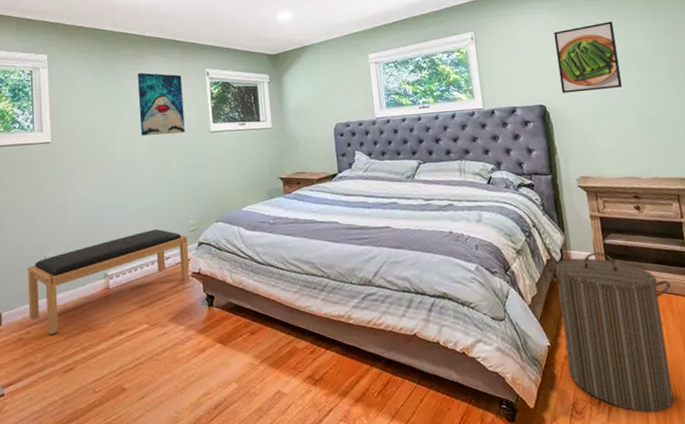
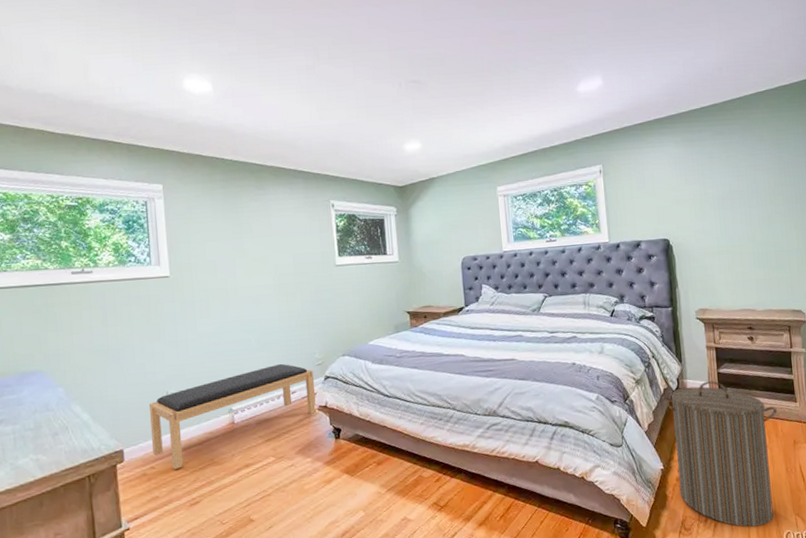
wall art: present [137,72,185,136] -> none [259,204,310,269]
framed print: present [554,21,623,93] -> none [680,156,743,227]

